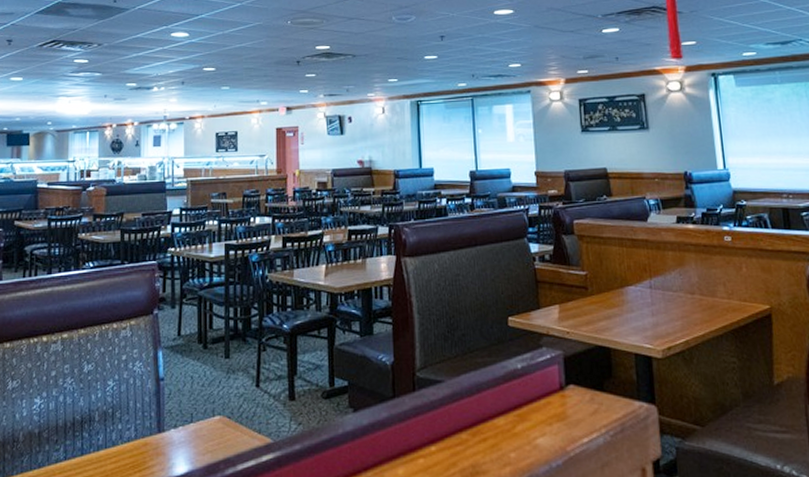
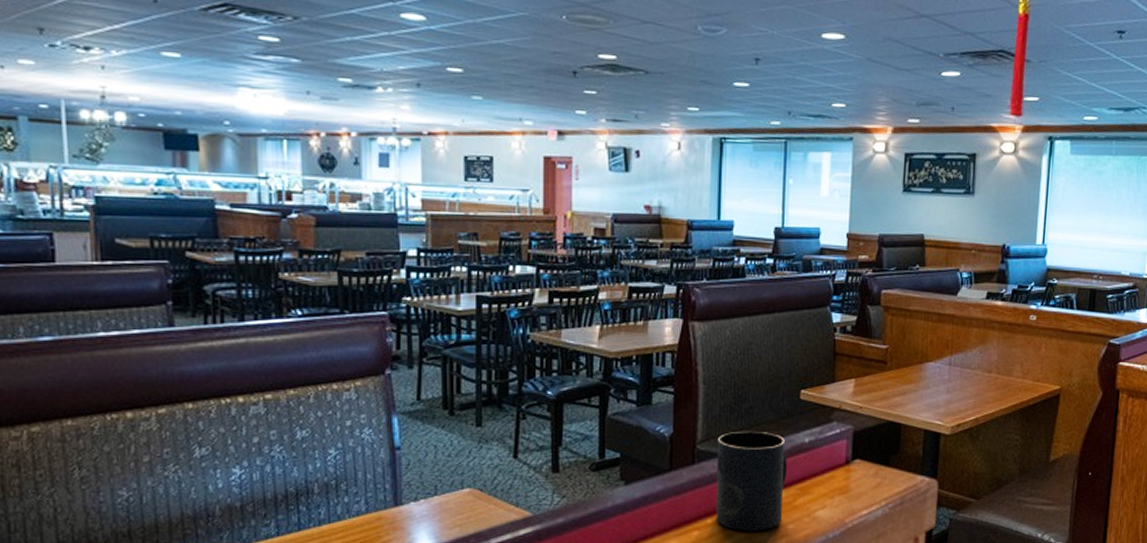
mug: none [435,358,504,459] -> present [716,431,788,531]

